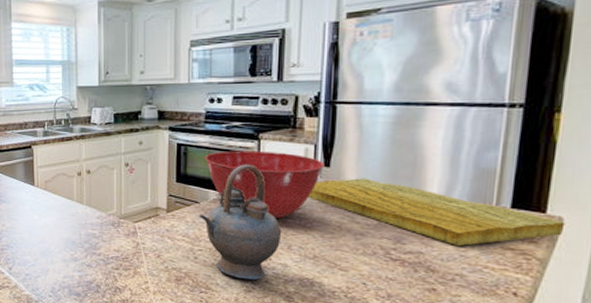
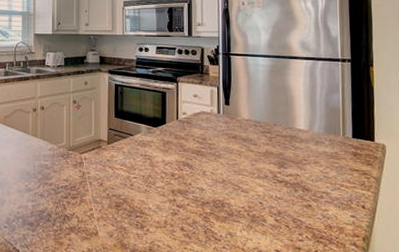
teapot: present [198,164,282,281] -> none [133,102,198,204]
mixing bowl: present [205,151,325,219] -> none [137,91,226,149]
cutting board: present [308,178,566,247] -> none [215,114,387,170]

